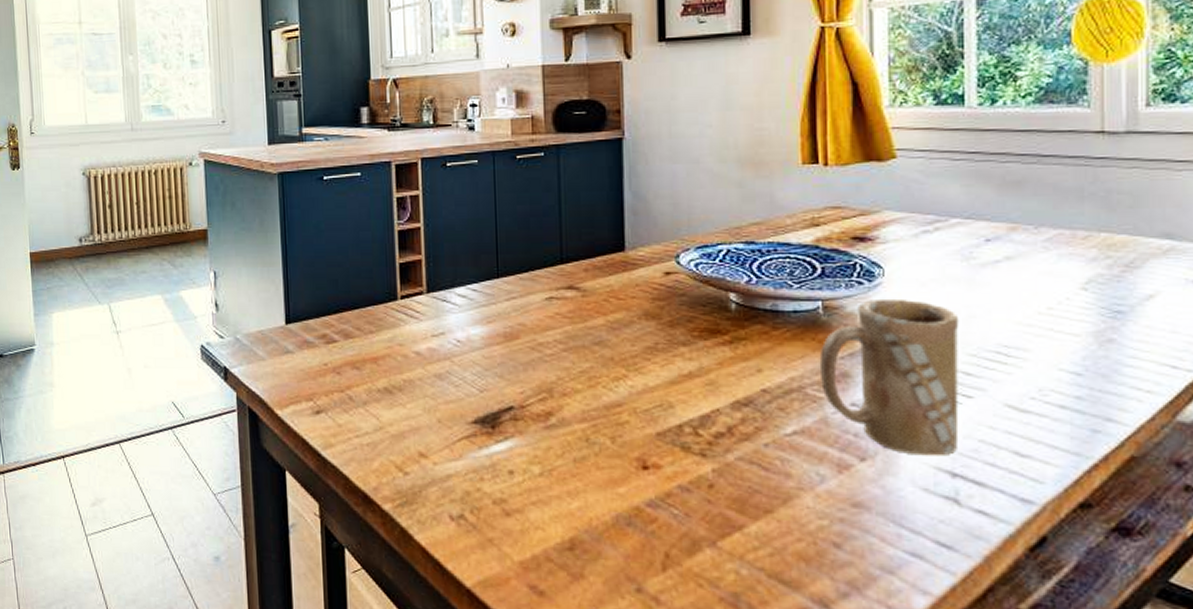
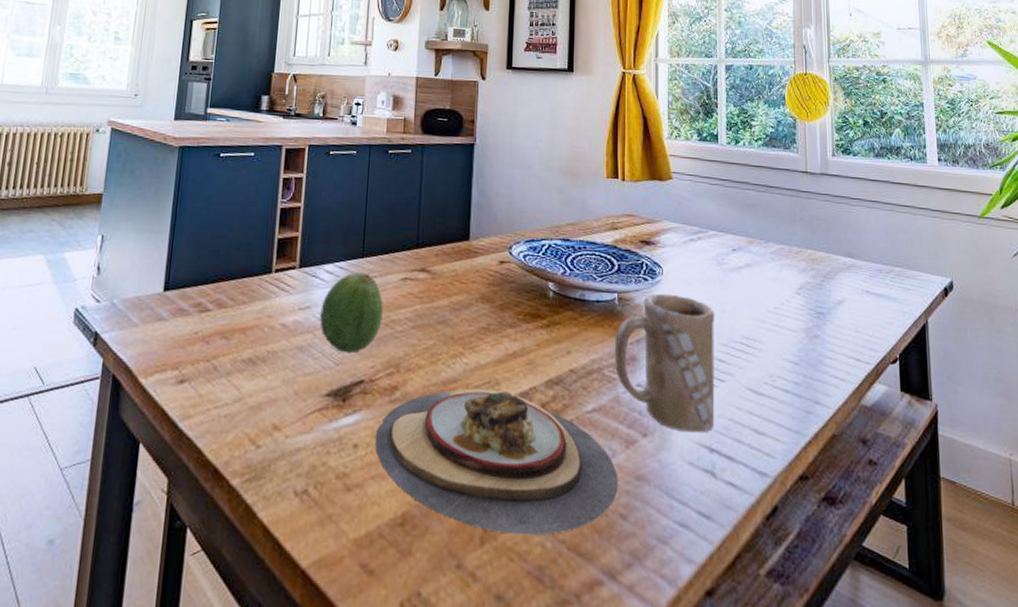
fruit: none [456,294,528,380] -> present [320,272,383,354]
plate: none [532,412,829,563] -> present [374,388,618,536]

